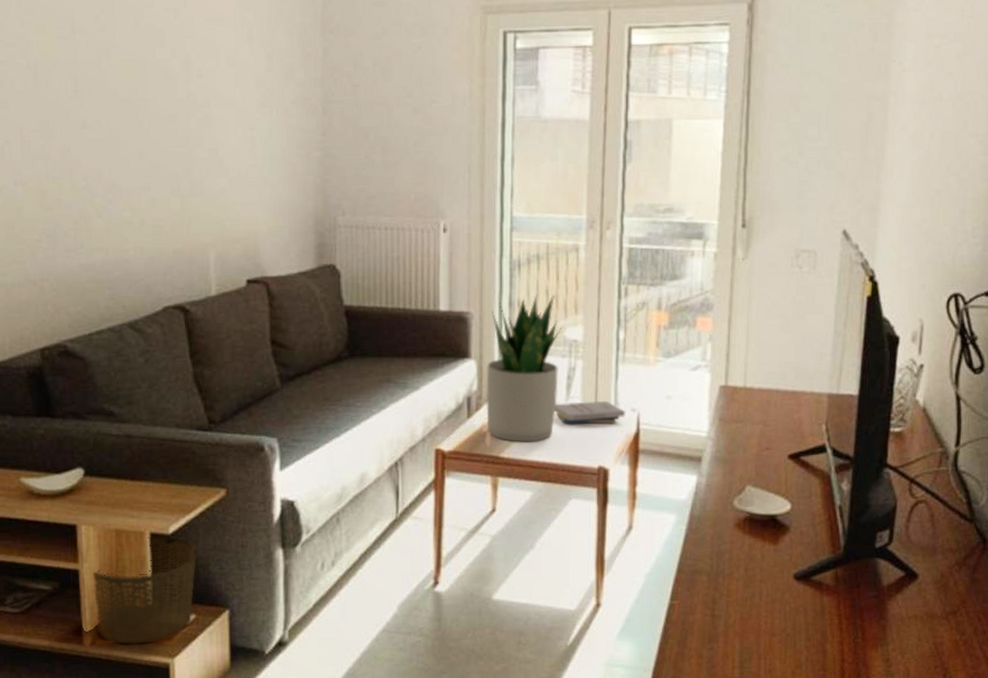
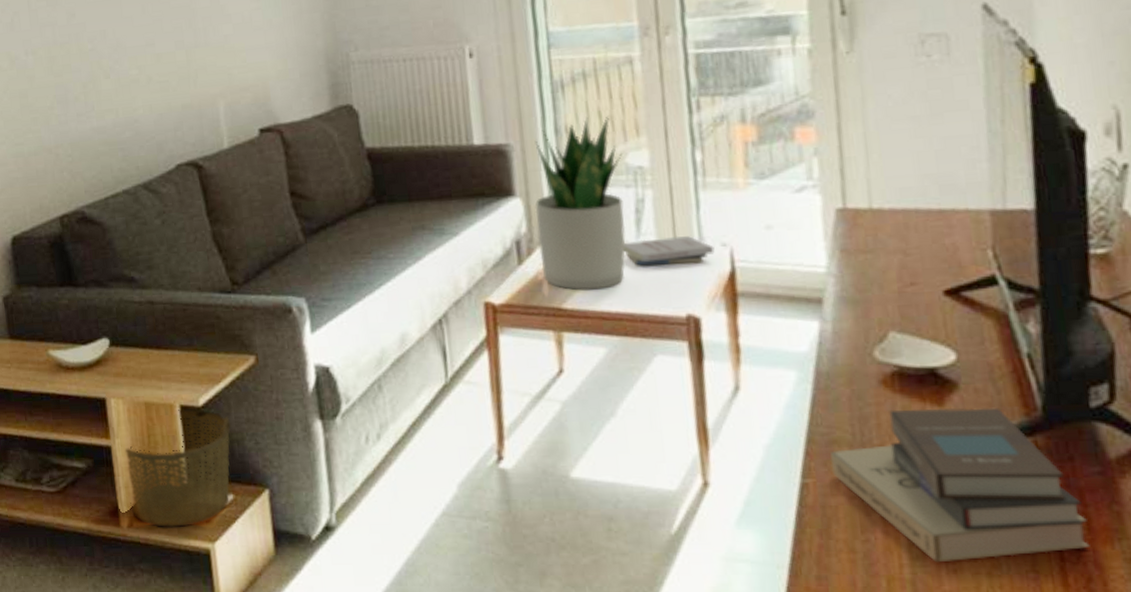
books: none [692,546,863,665] -> present [830,408,1090,563]

